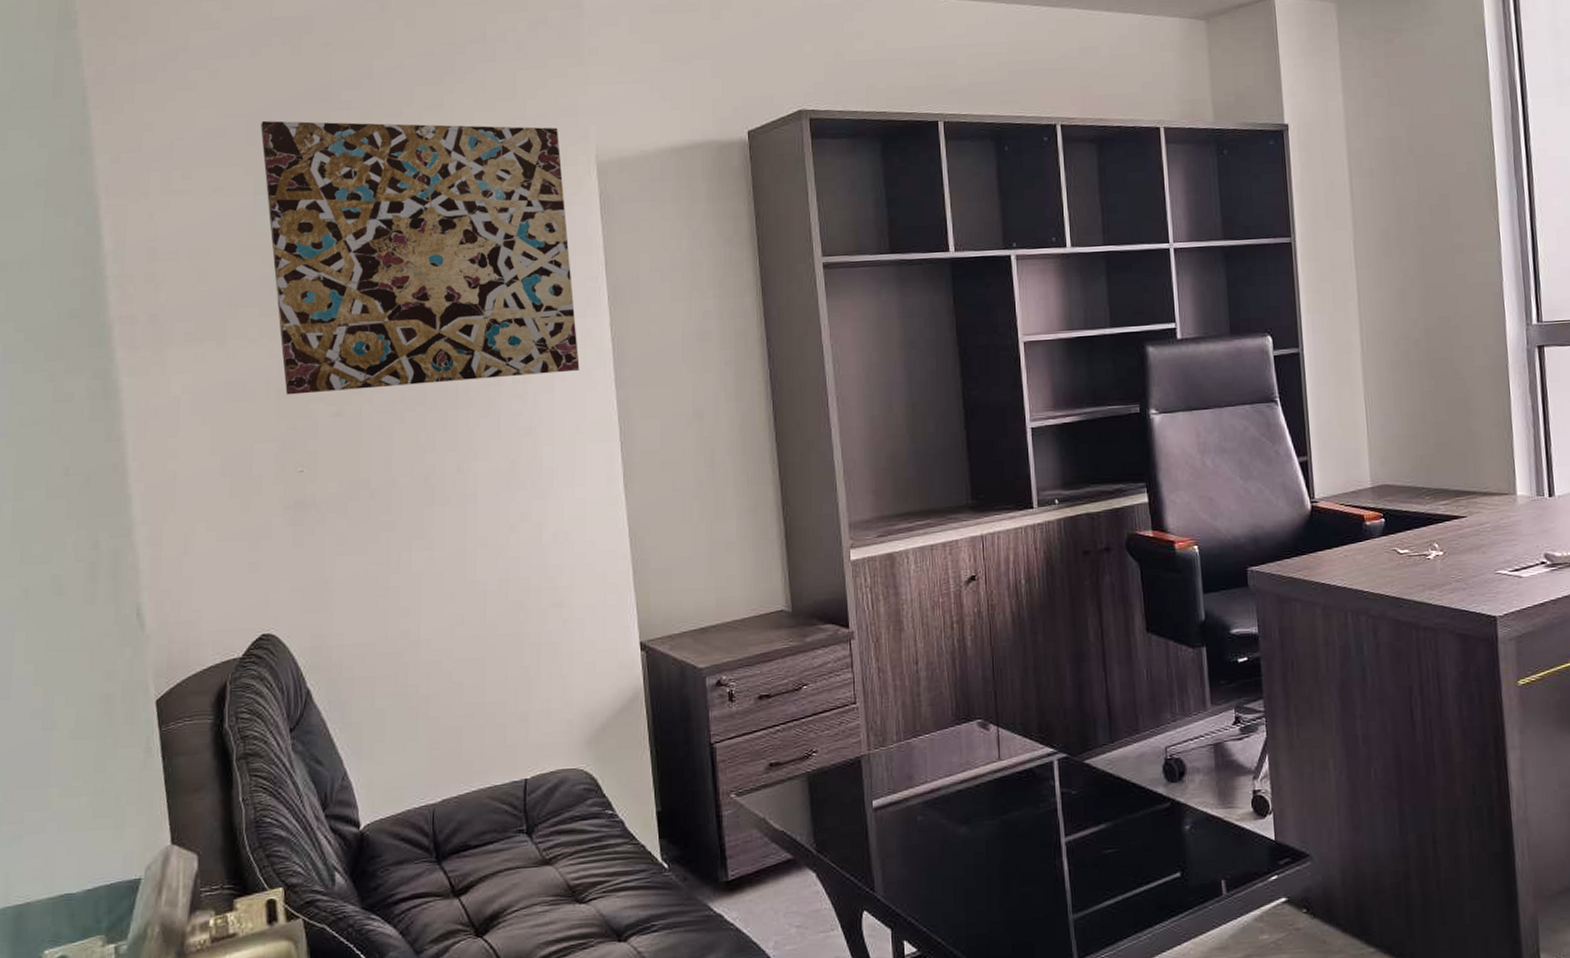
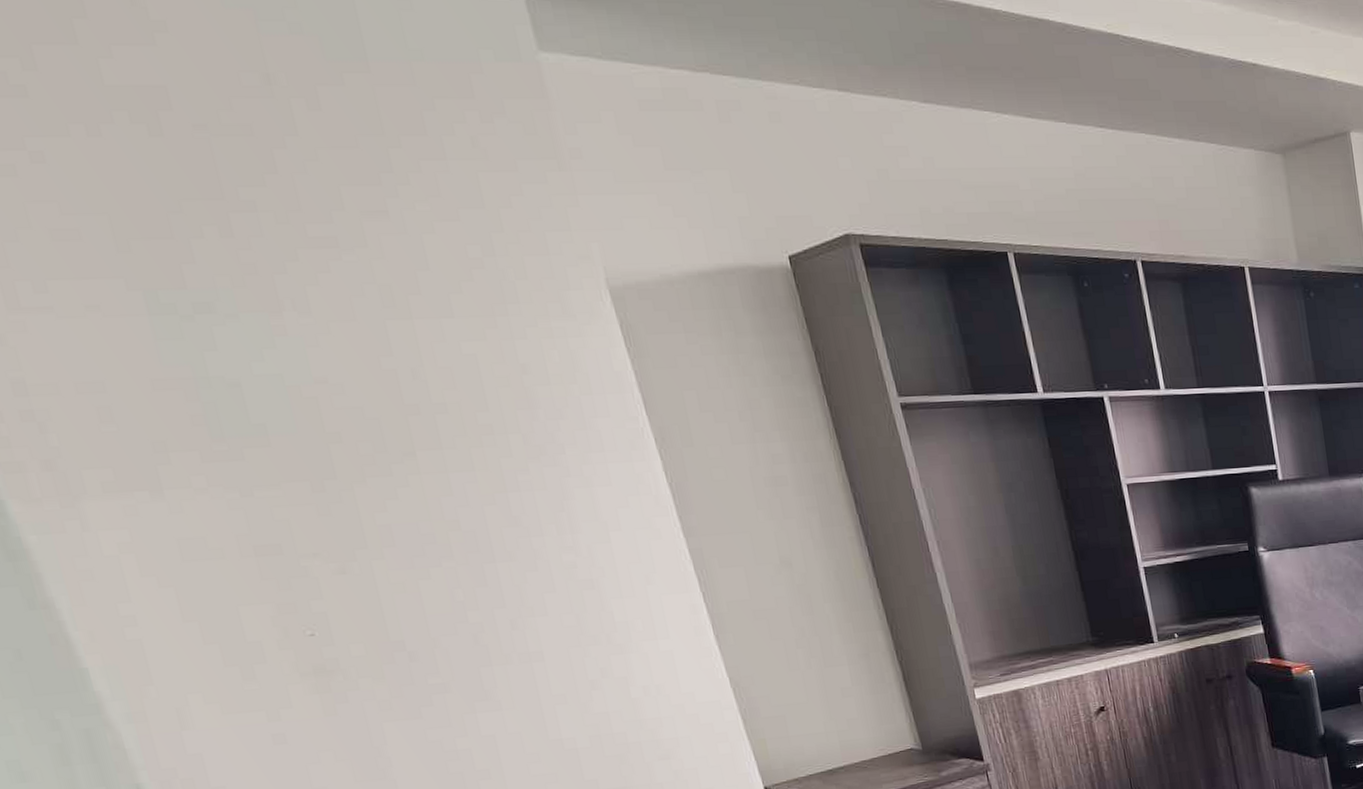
wall art: present [261,121,580,395] -> none [130,222,637,552]

